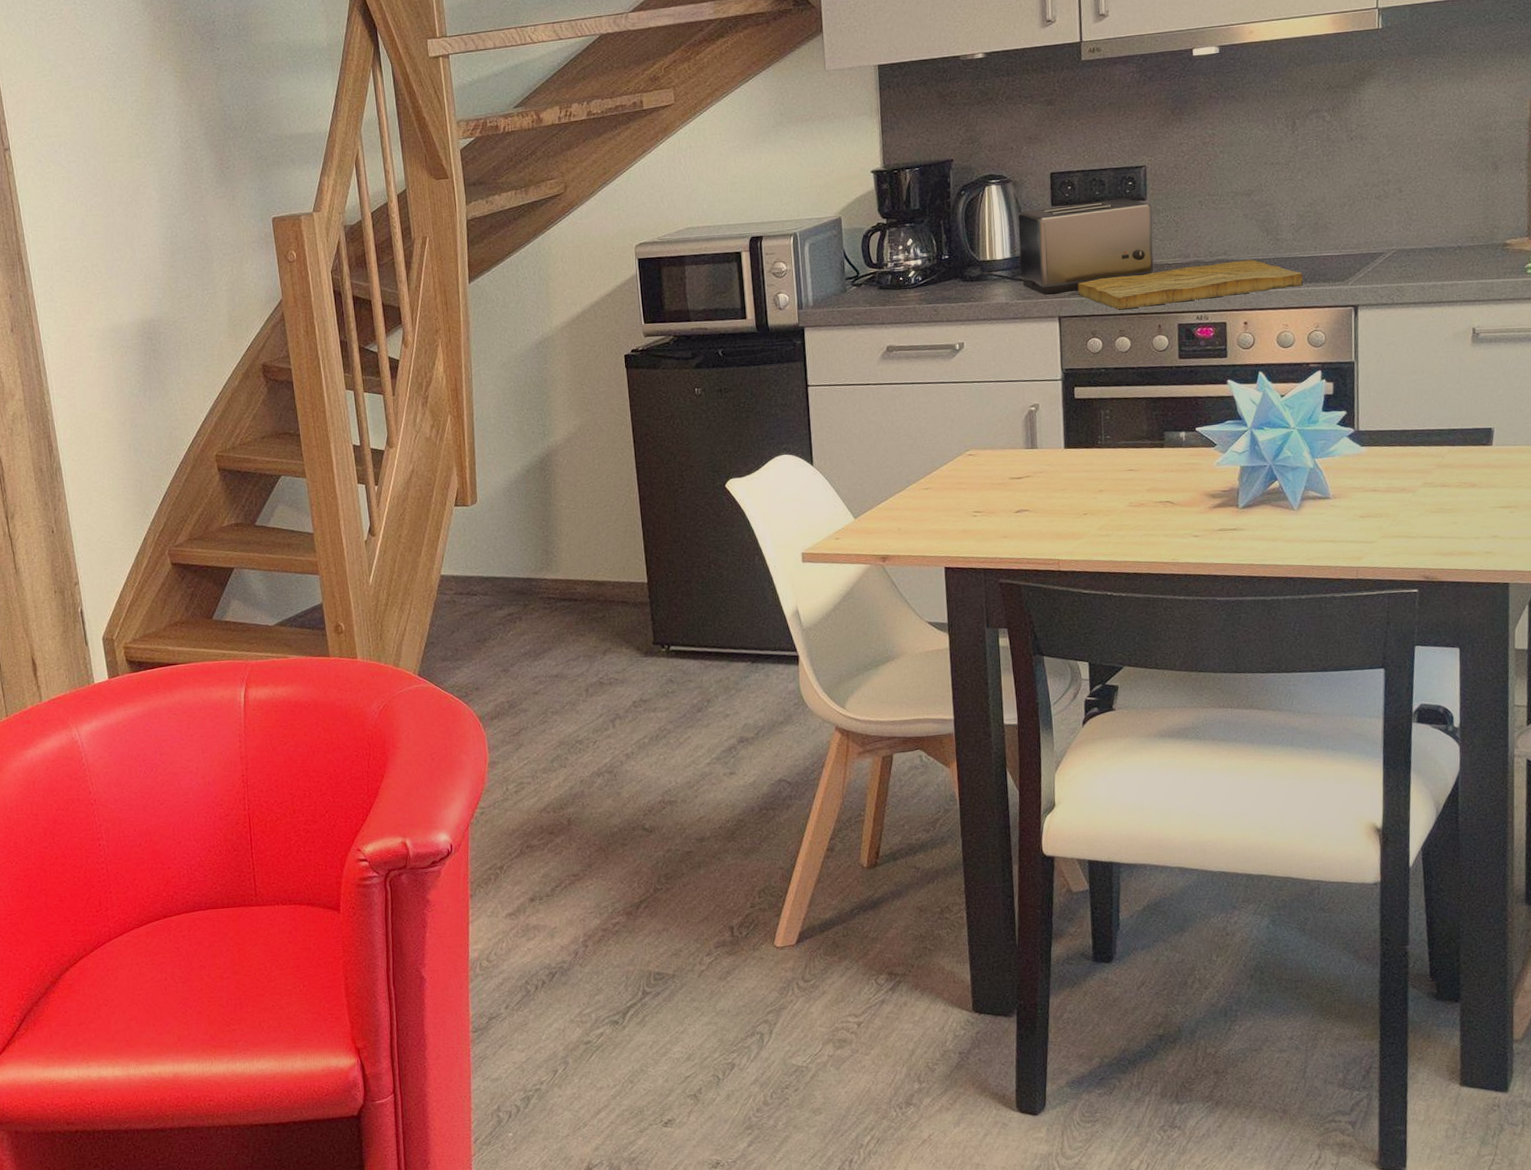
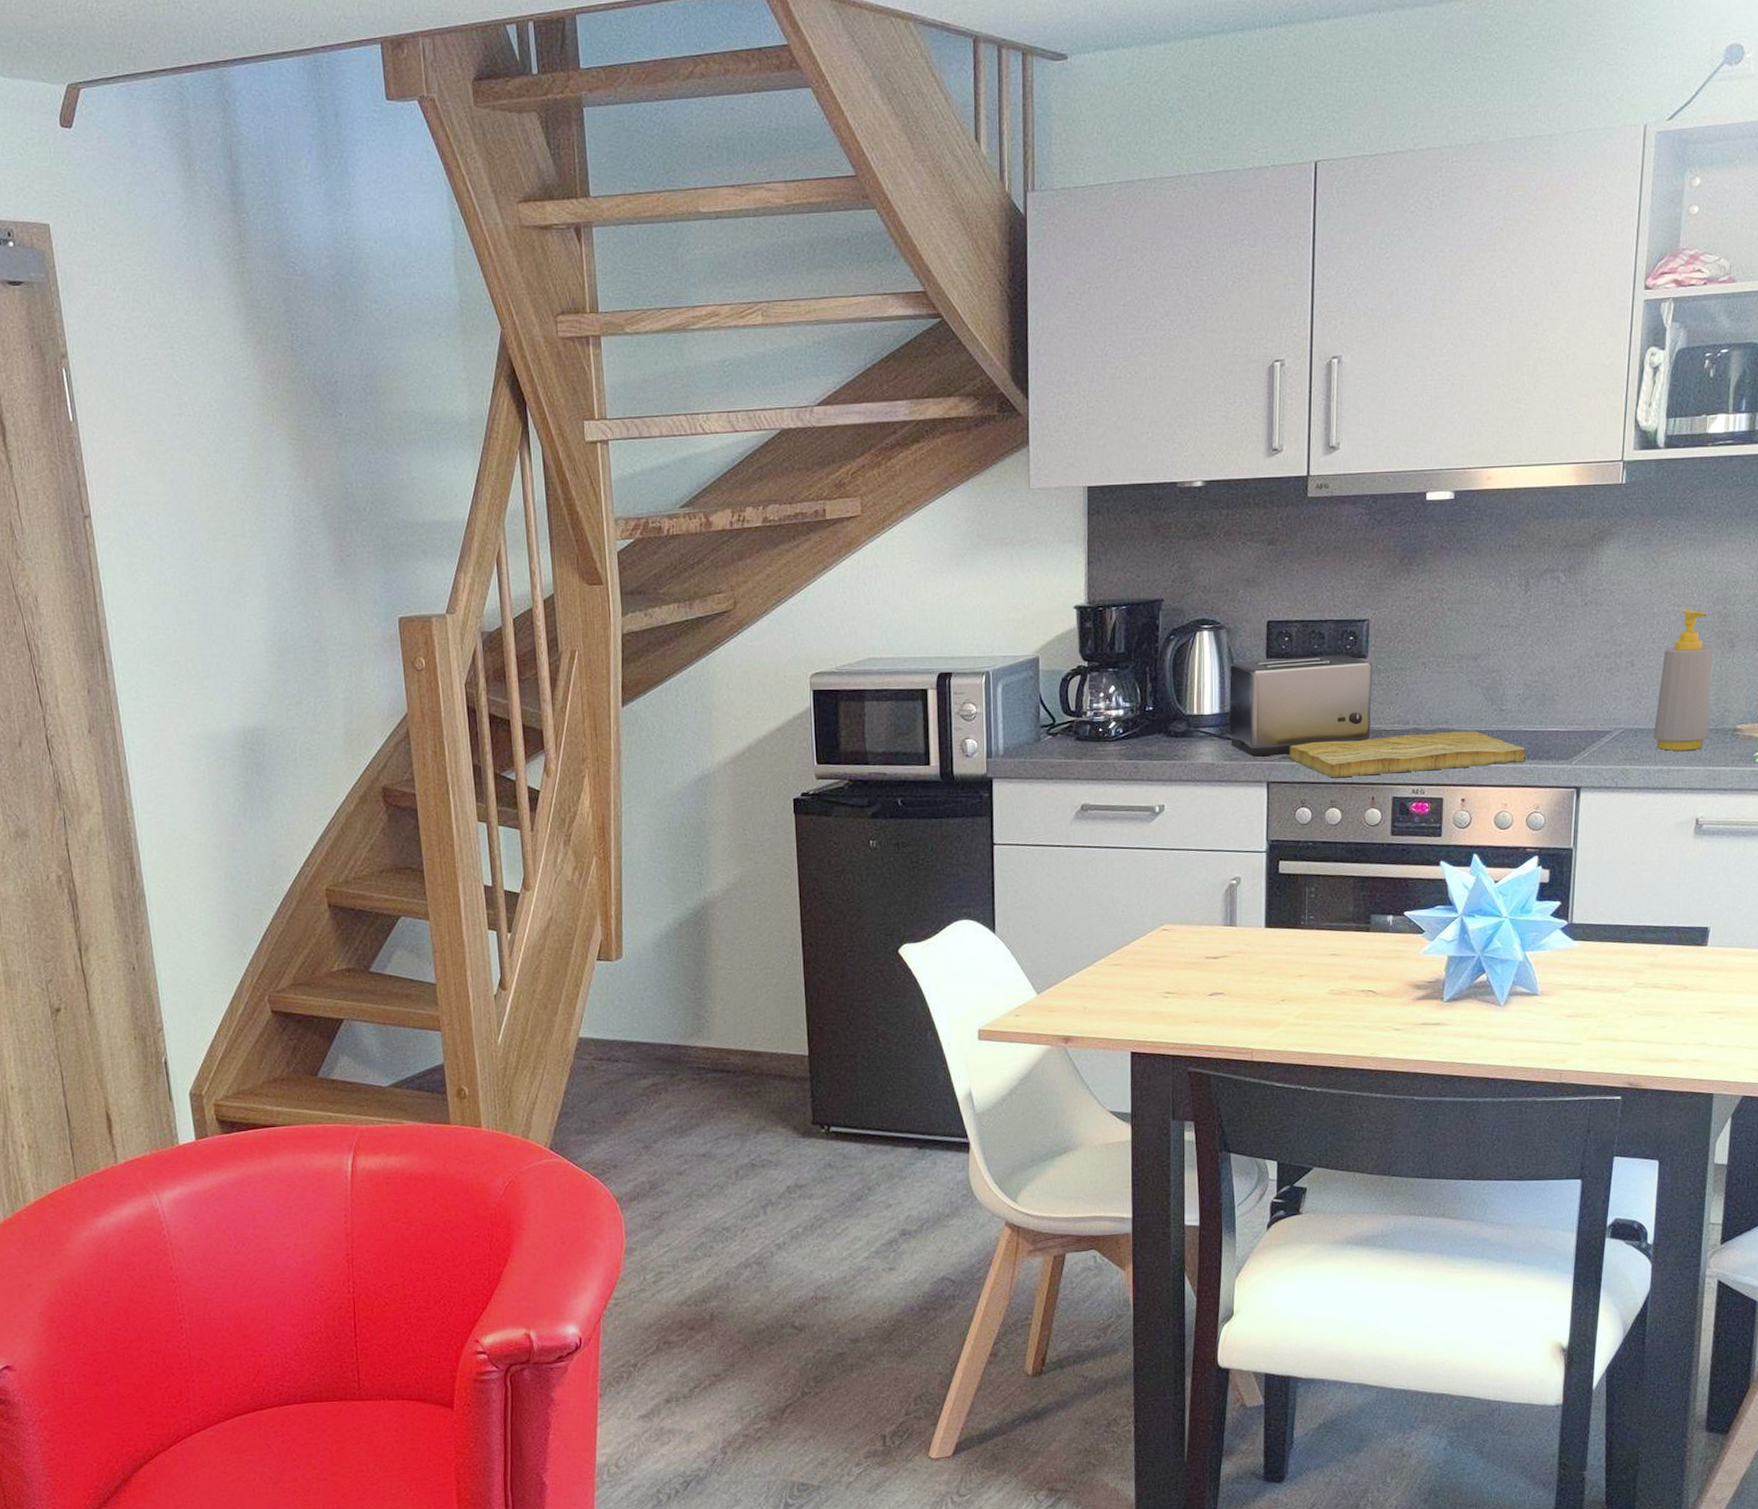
soap bottle: none [1425,137,1480,268] -> present [1653,609,1712,751]

